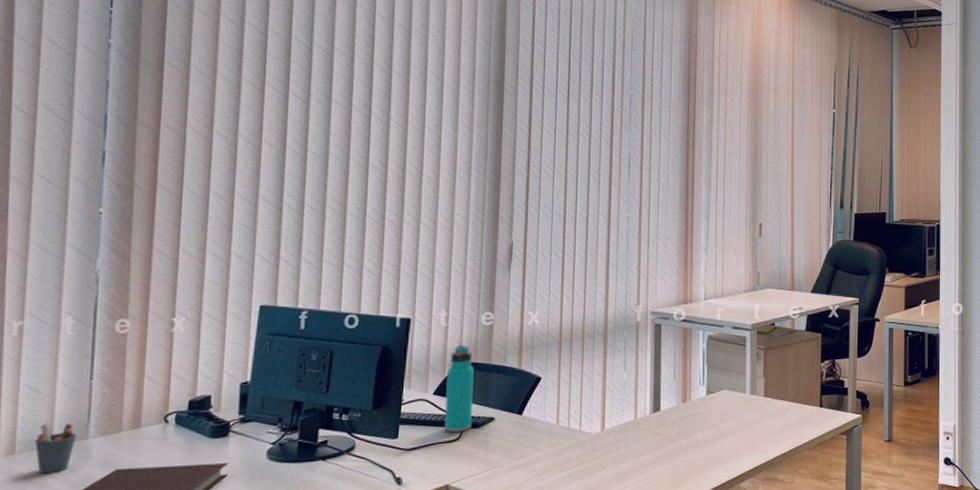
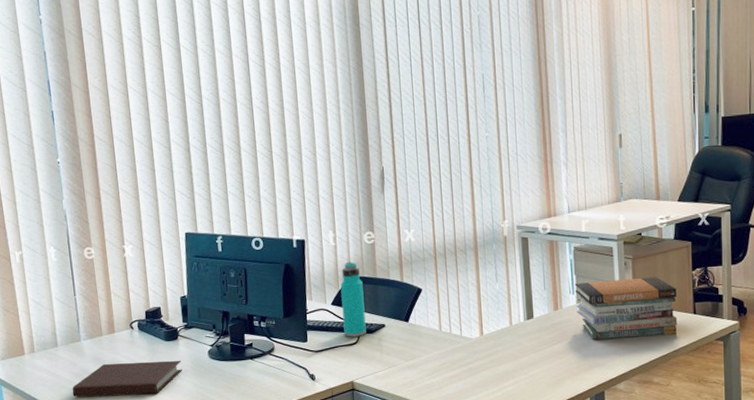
pen holder: present [35,423,77,473] -> none [46,329,73,367]
book stack: none [705,368,805,435] -> present [575,277,678,340]

